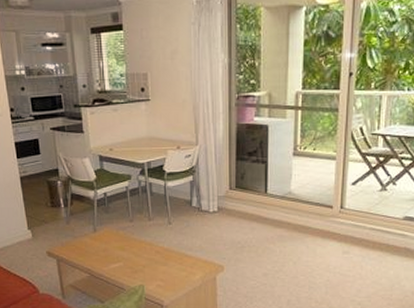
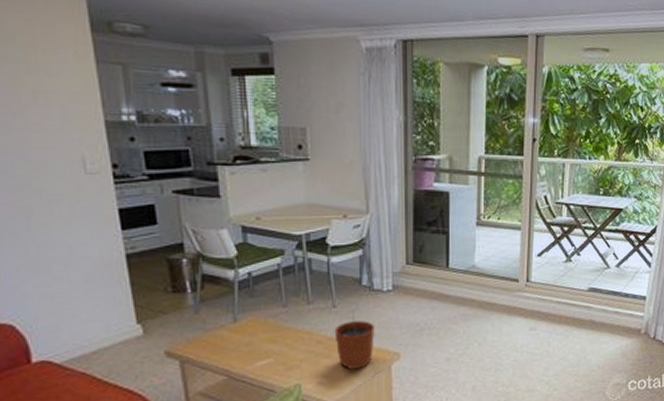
plant pot: none [169,226,203,276] -> present [334,309,375,369]

